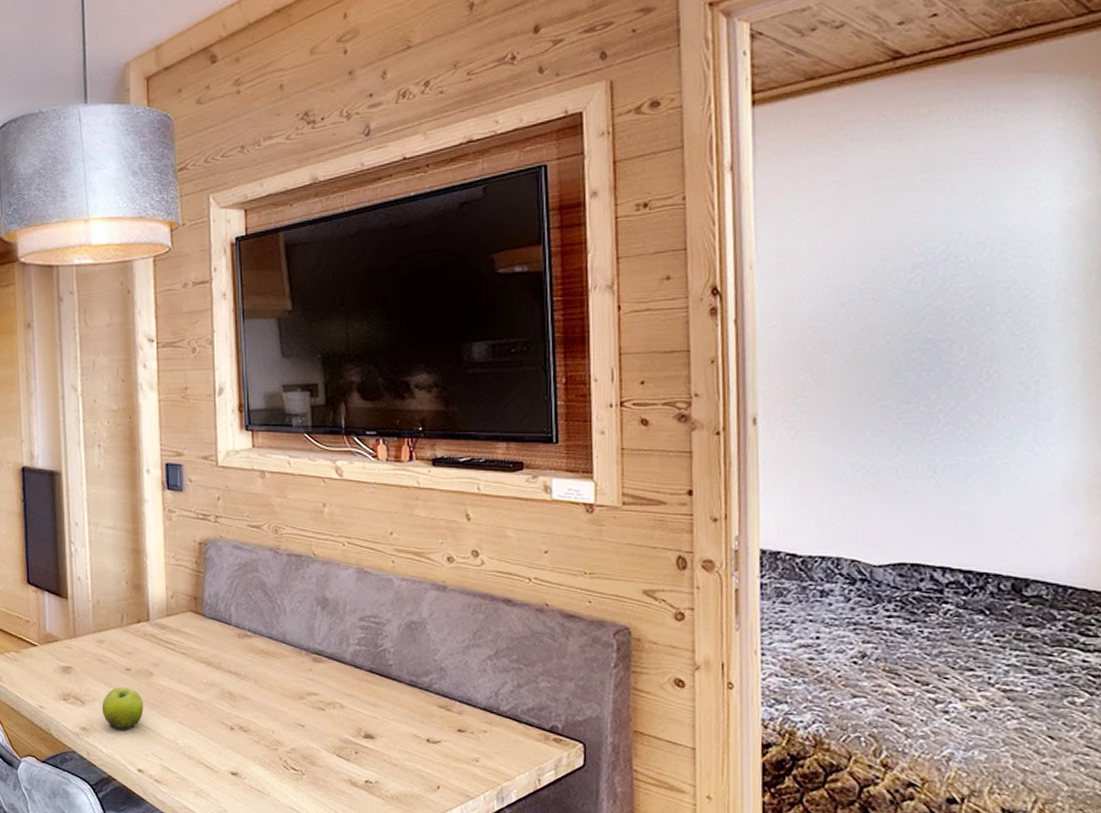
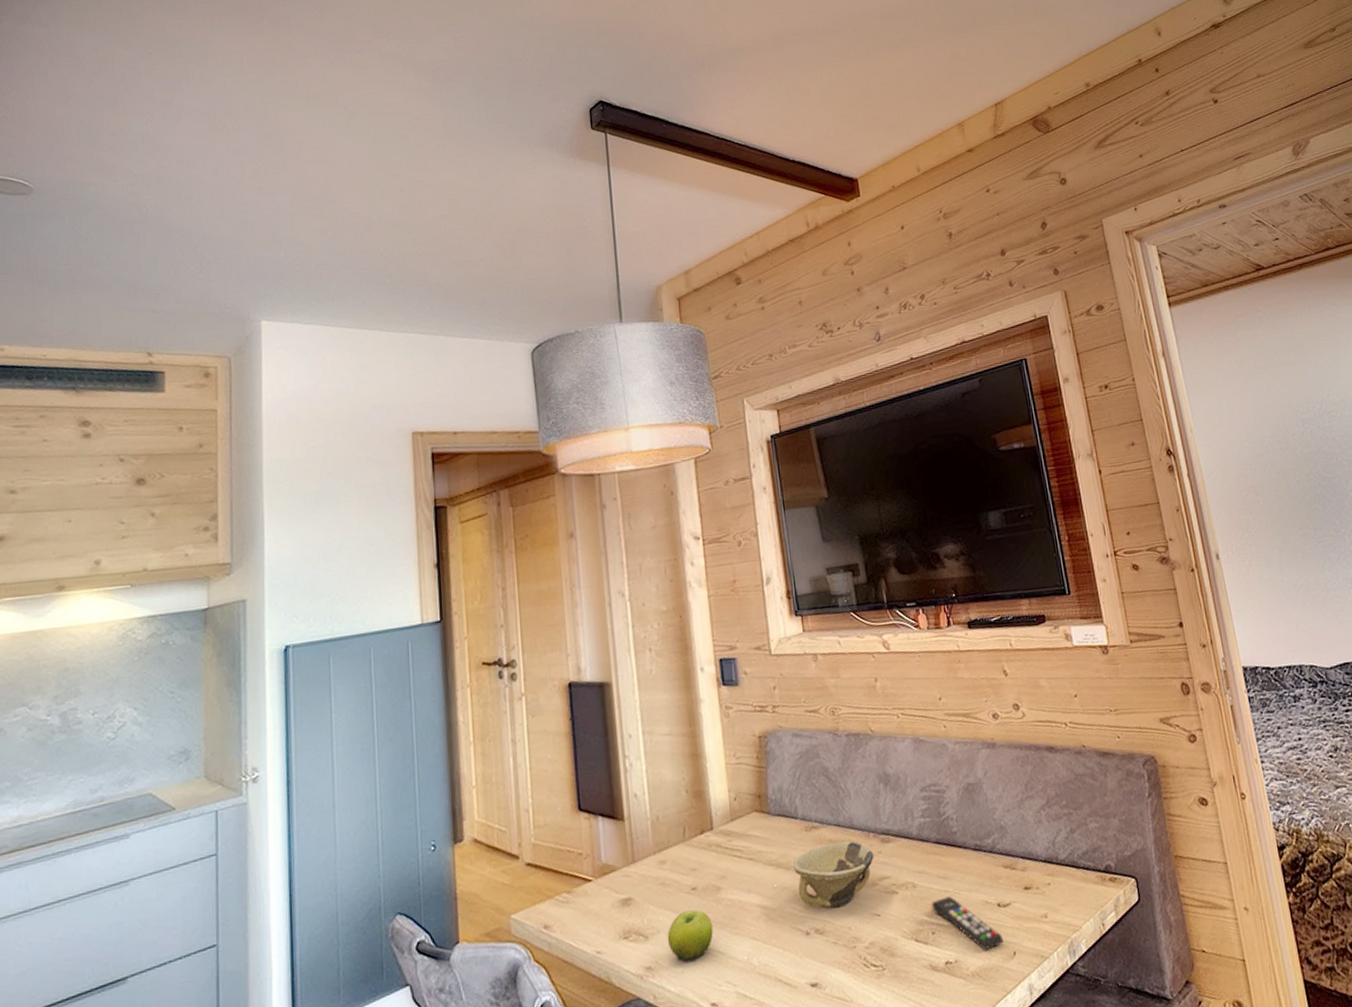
bowl: none [223,652,304,712] -> present [792,841,874,908]
remote control: none [358,722,429,778] -> present [932,896,1004,950]

